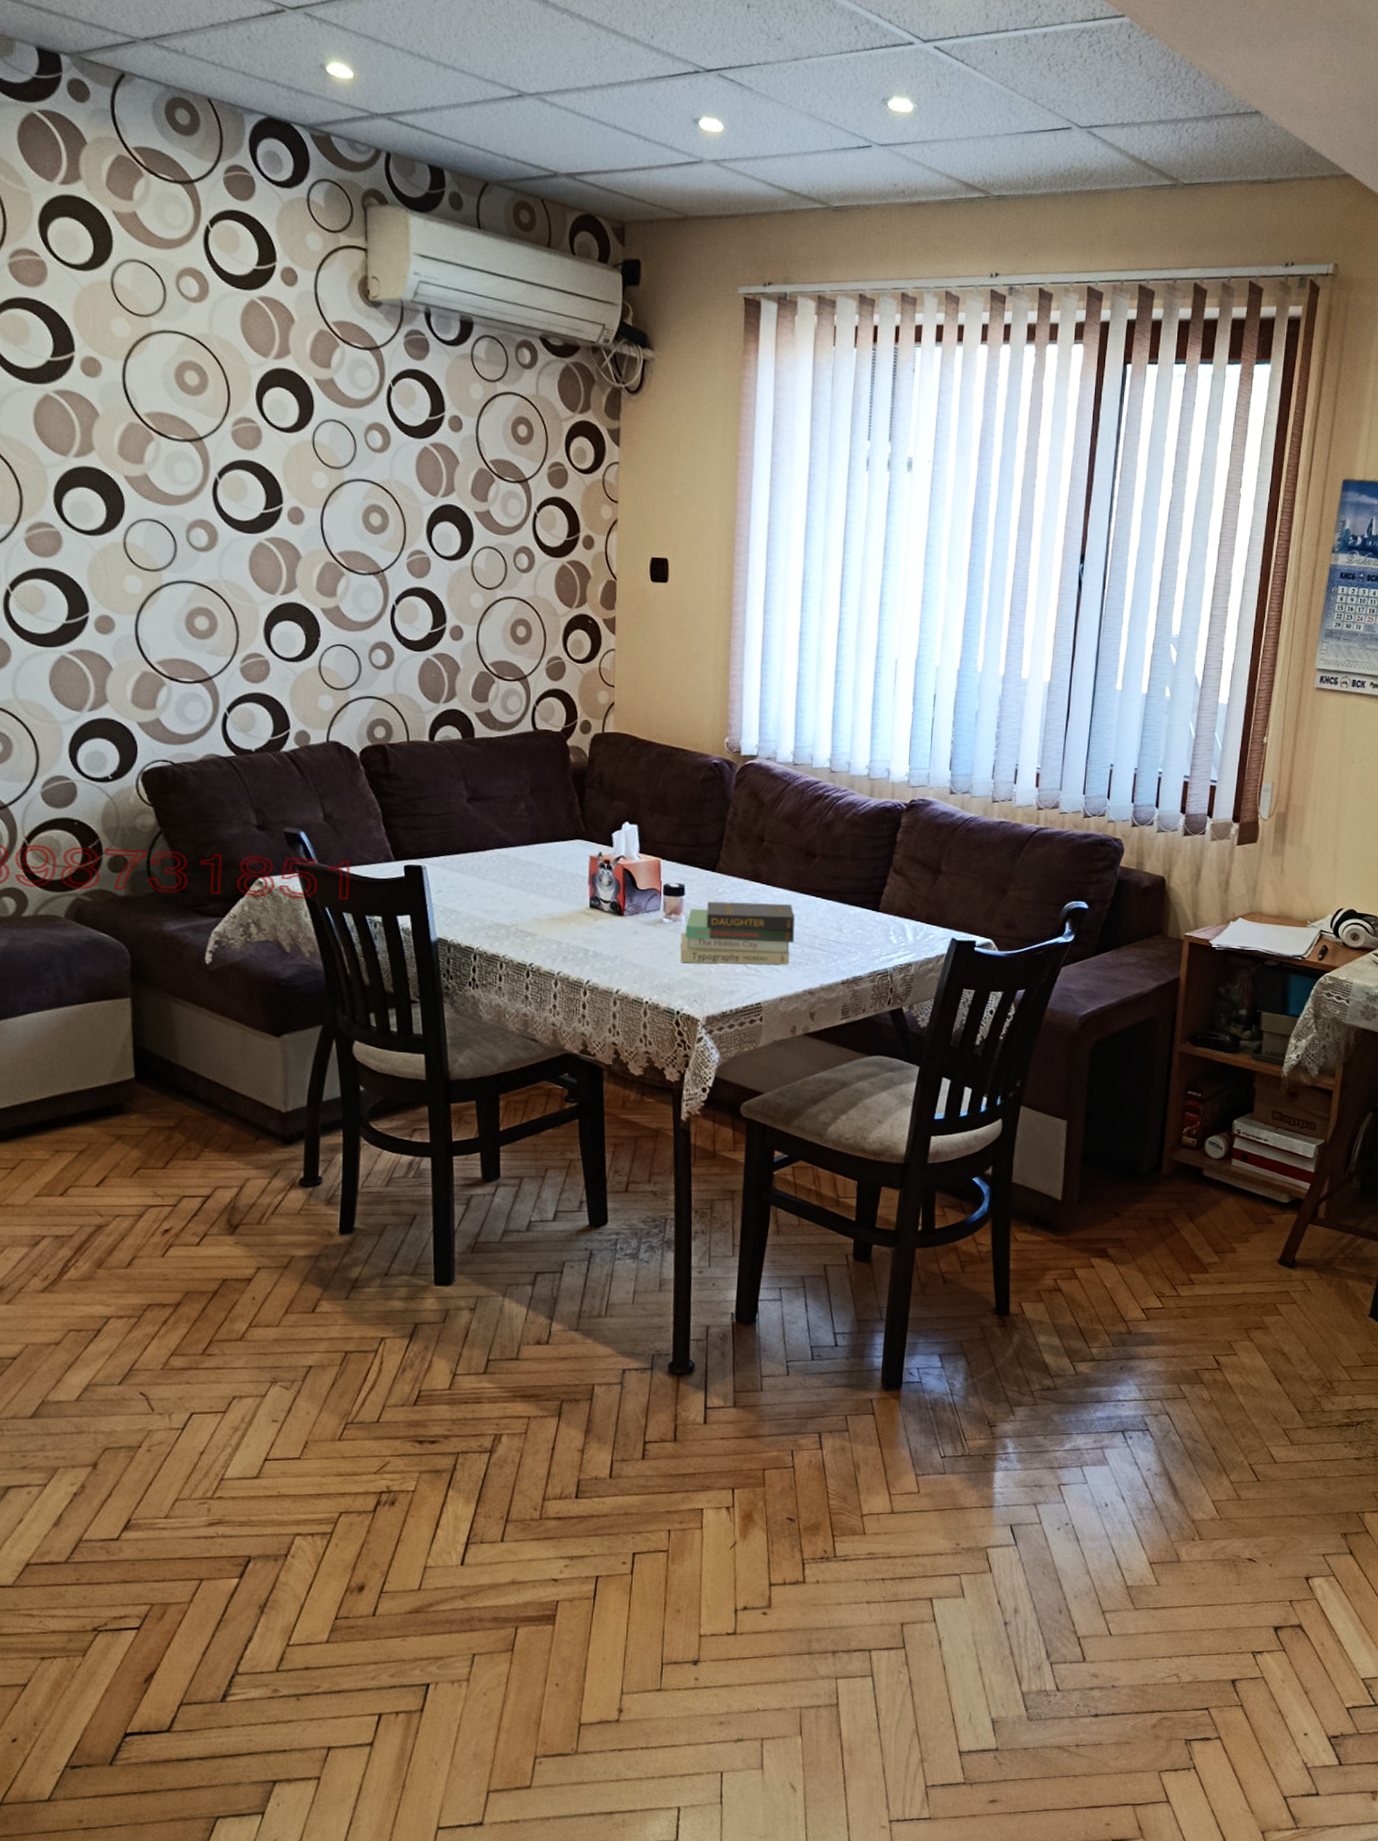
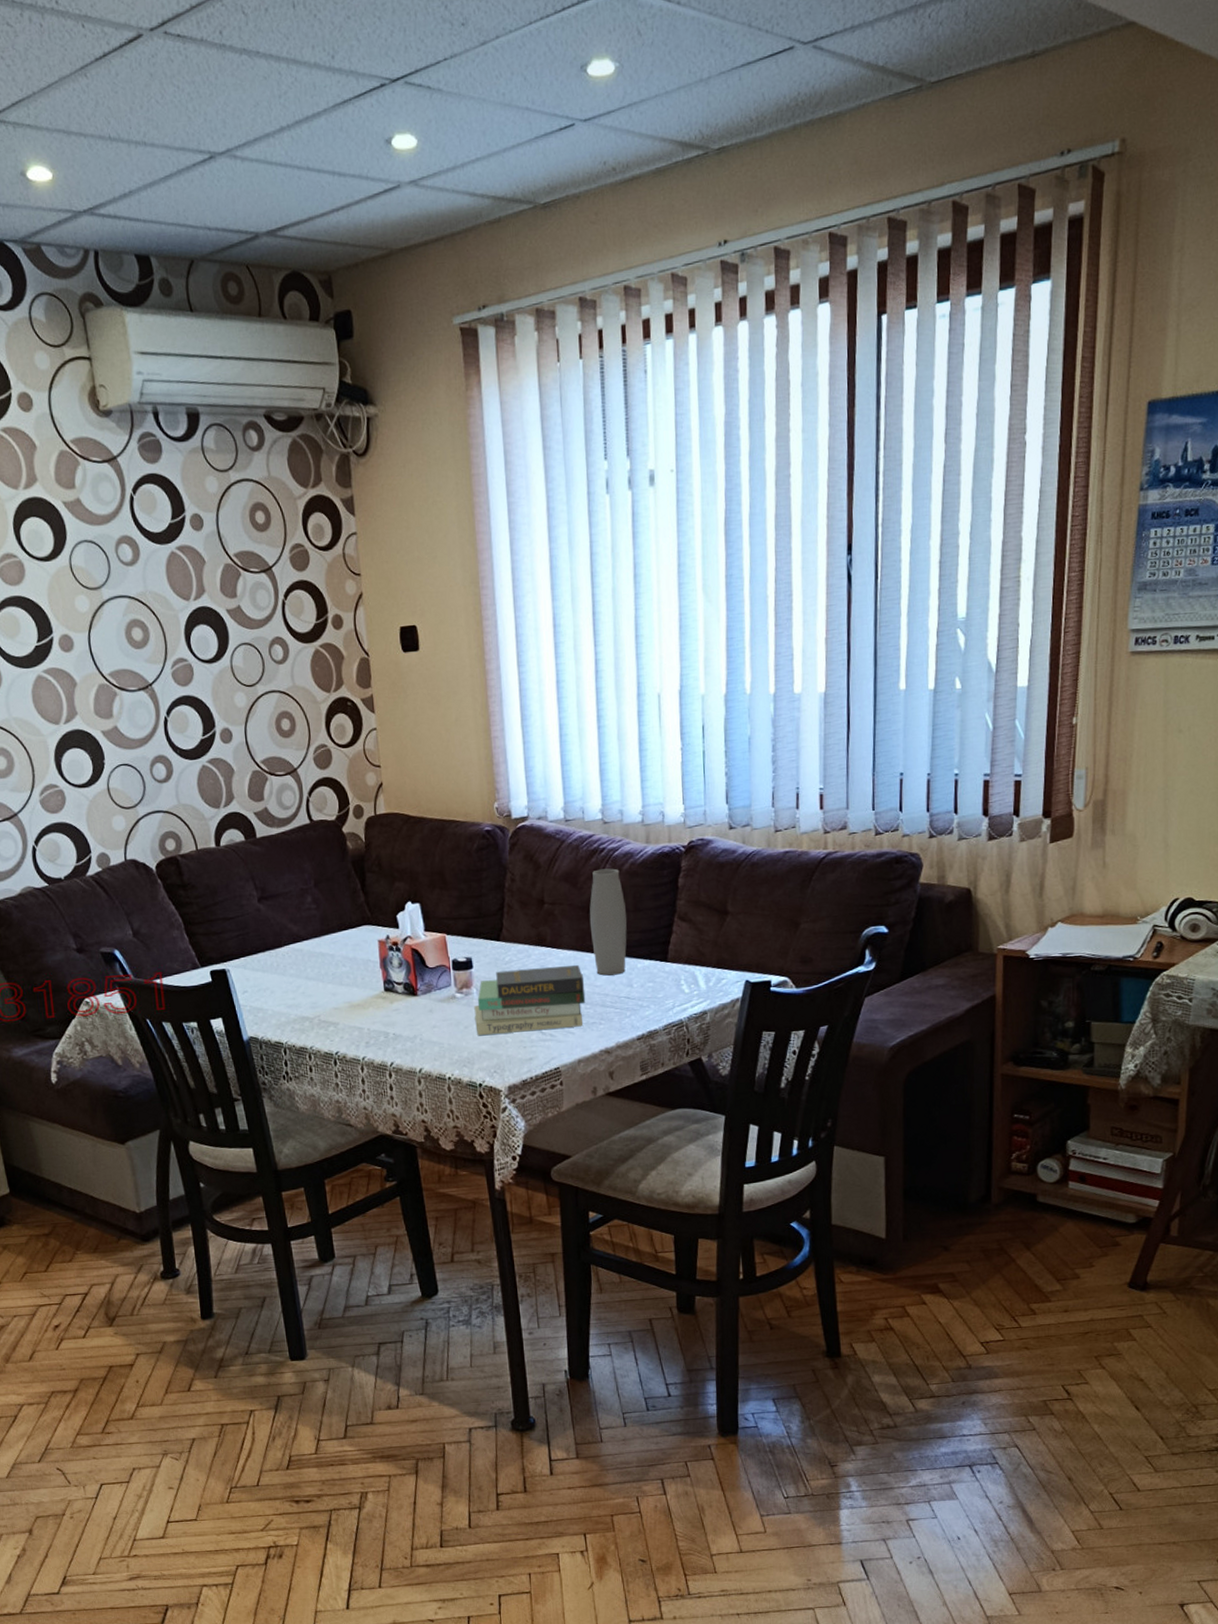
vase: none [806,815,844,919] -> present [589,868,628,976]

